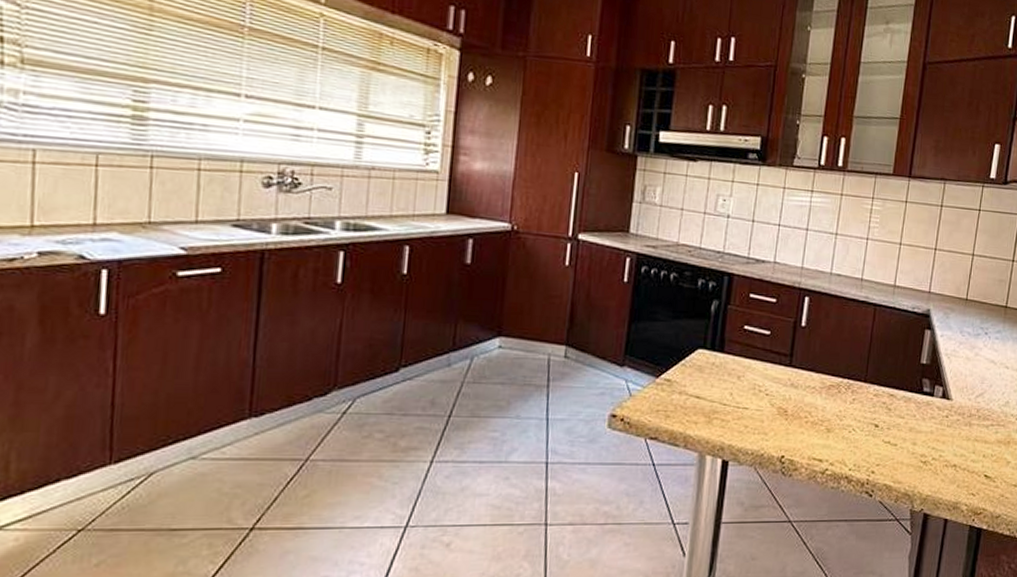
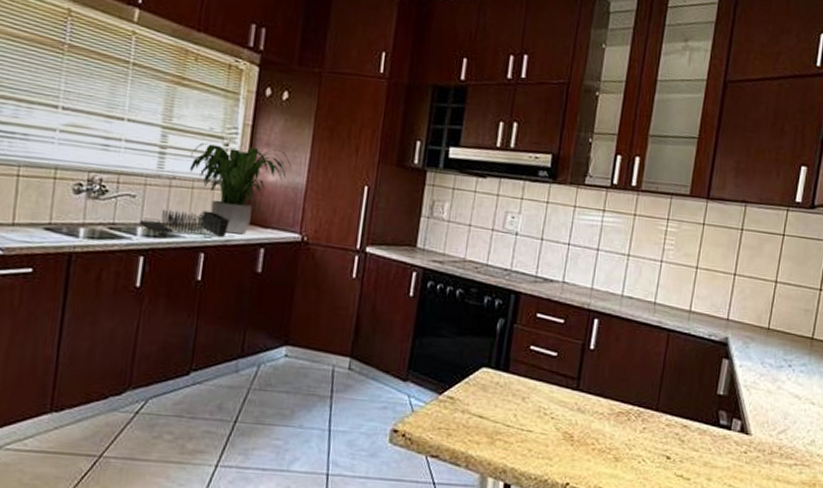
dish rack: none [337,201,437,231] -> present [139,209,232,239]
potted plant: none [389,130,499,225] -> present [189,142,292,235]

